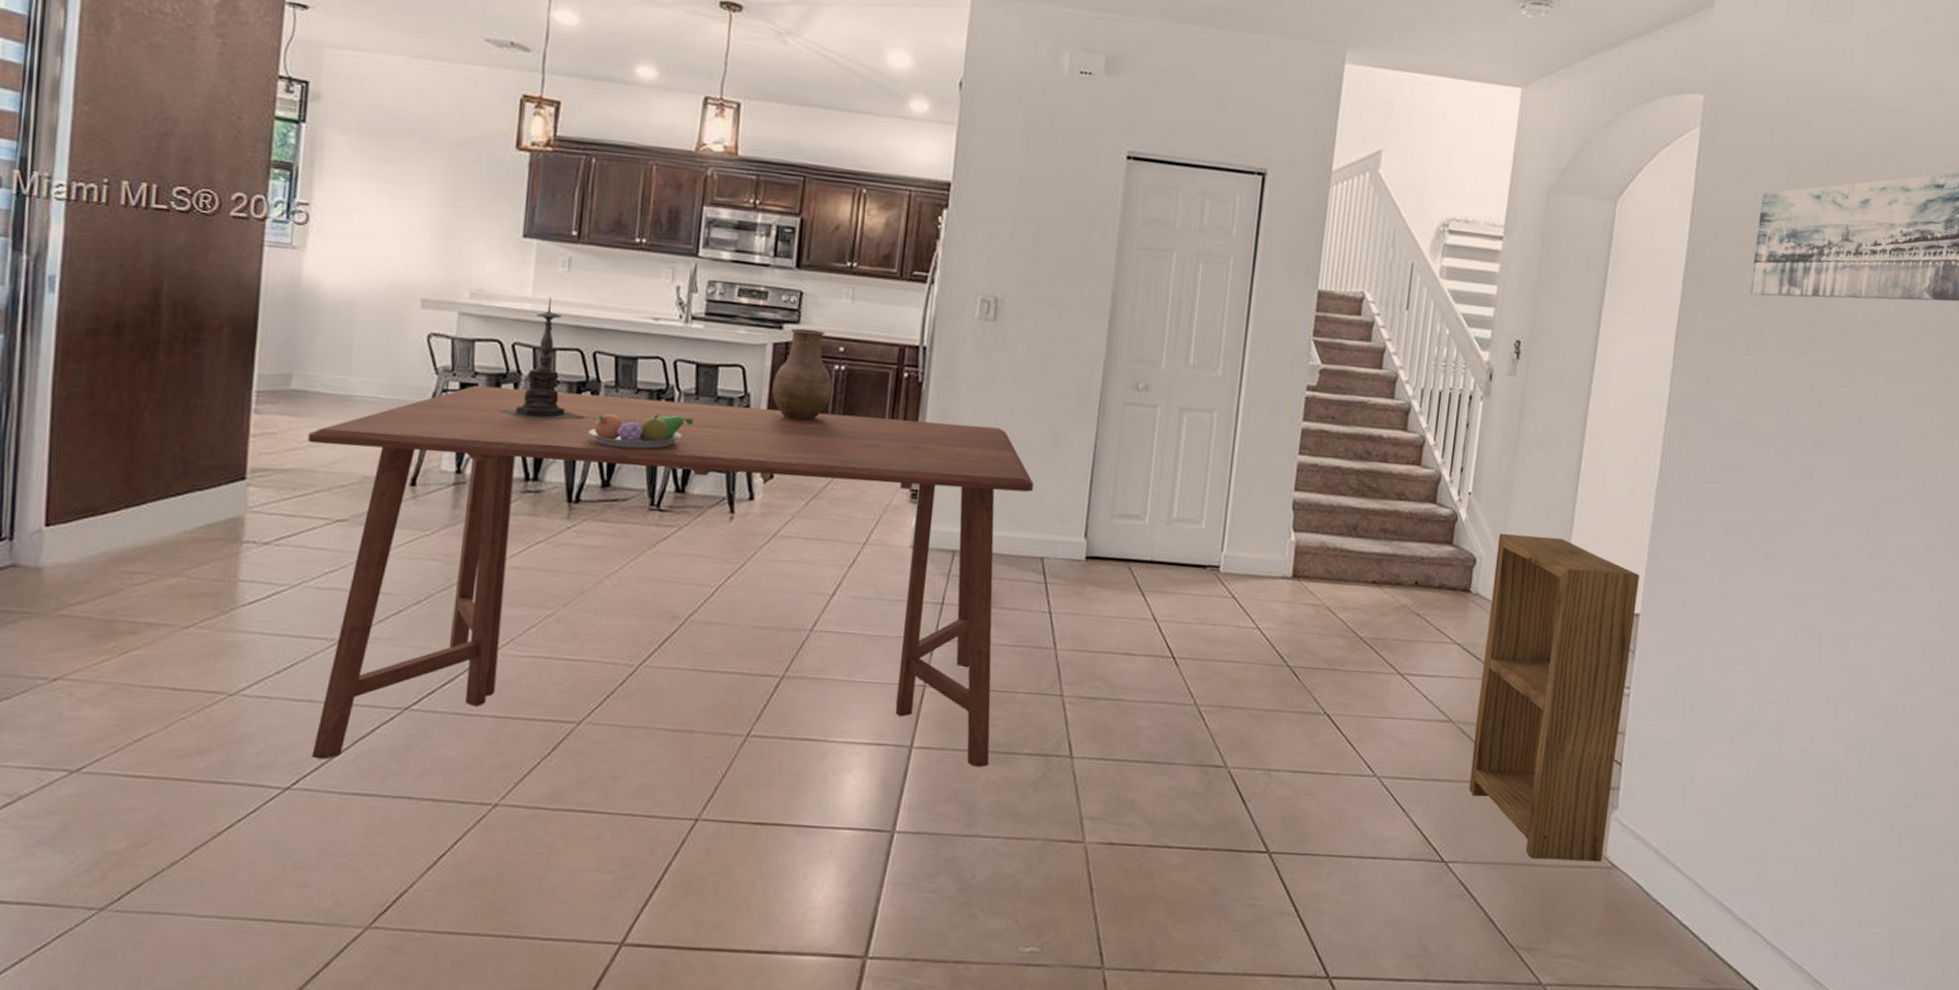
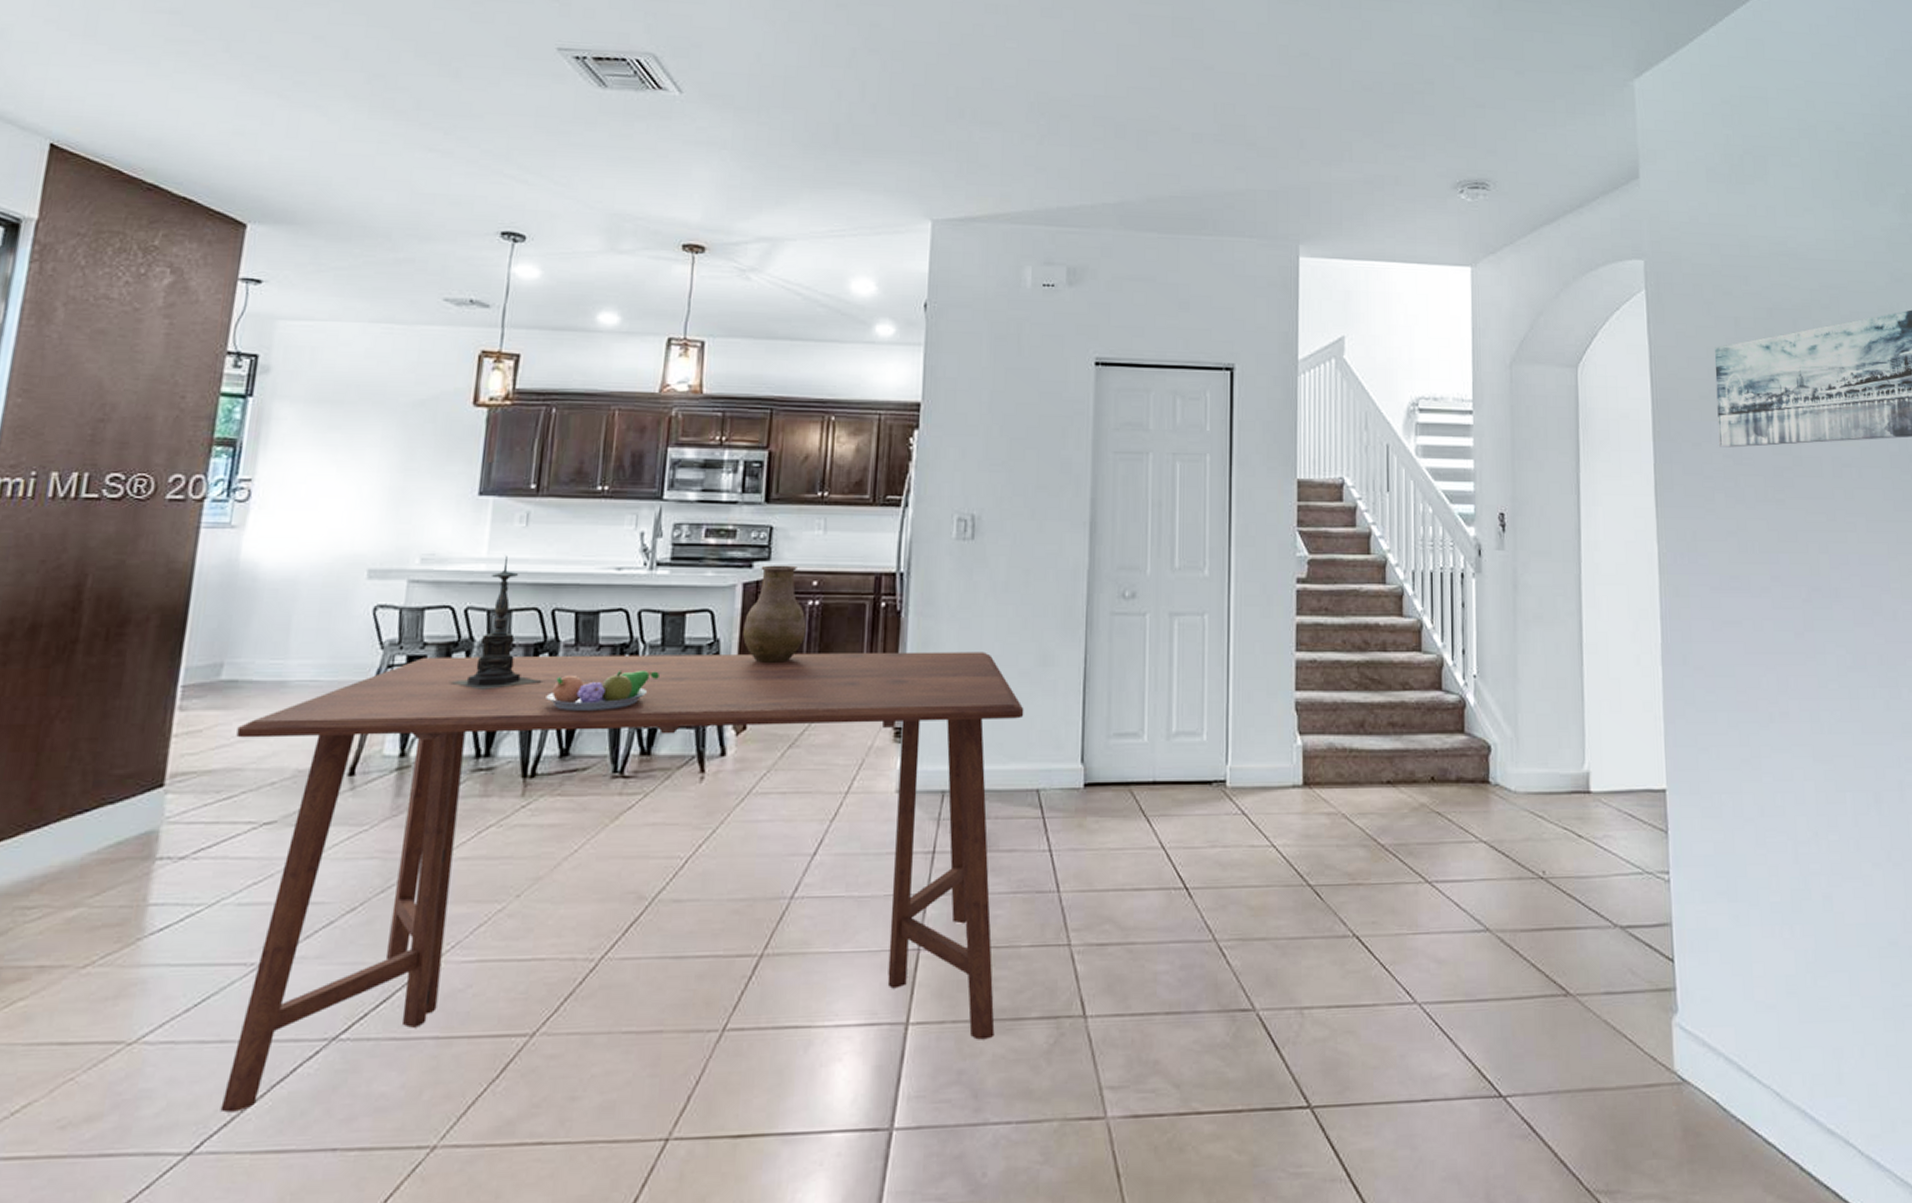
shelving unit: present [1468,533,1640,862] -> none [1510,715,1671,1082]

